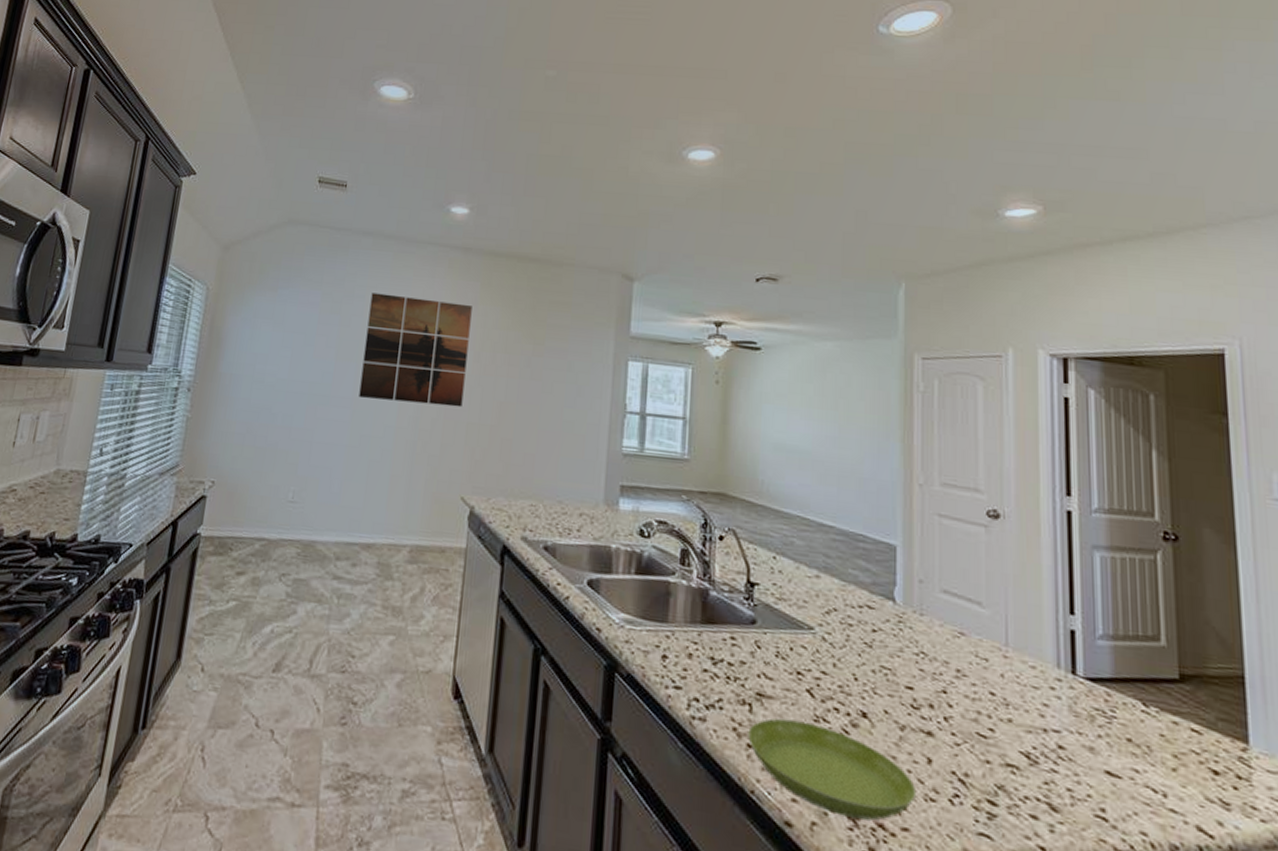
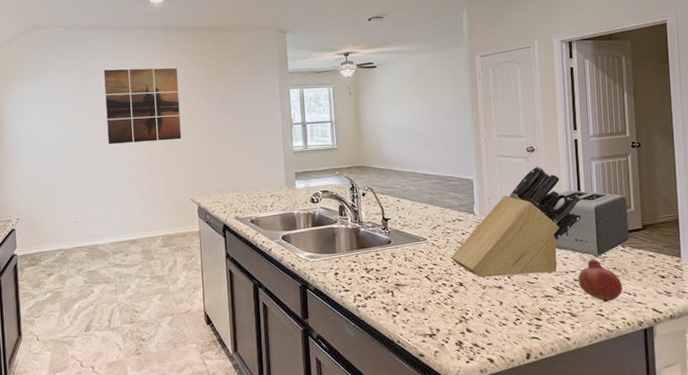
saucer: present [748,718,915,821] -> none [392,295,494,344]
knife block: none [850,542,1075,727] -> present [450,166,582,278]
toaster: none [1010,590,1156,715] -> present [544,190,629,258]
fruit: none [1064,716,1143,798] -> present [578,260,623,303]

